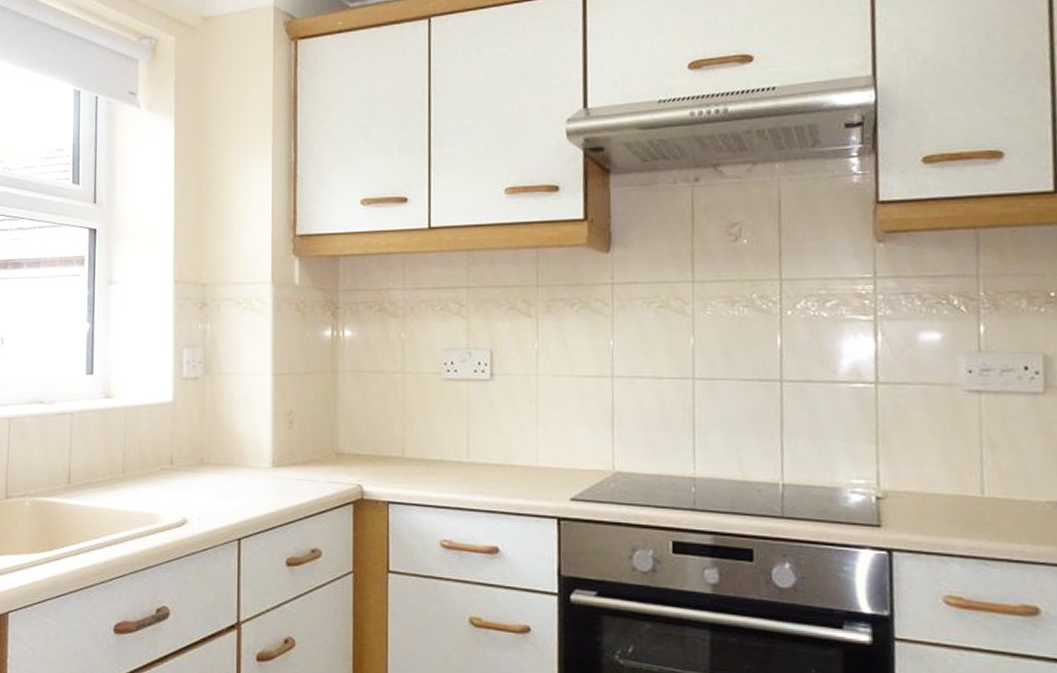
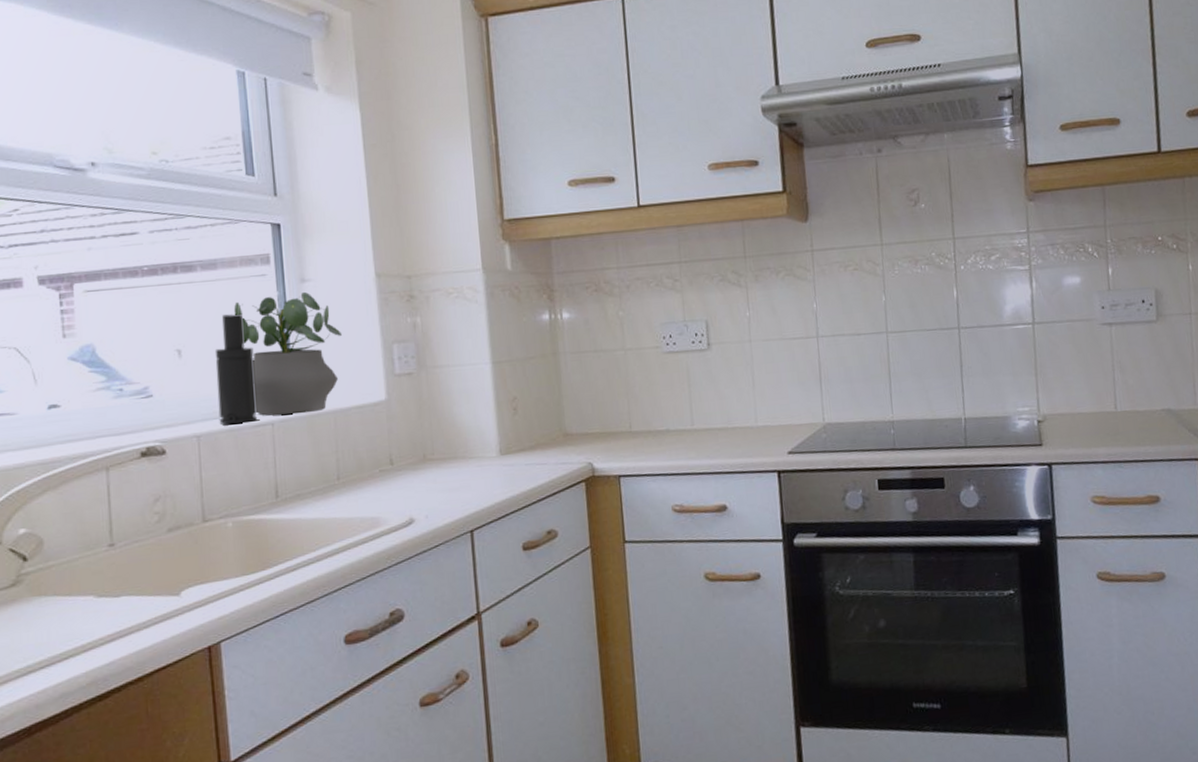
soap dispenser: none [28,309,63,411] -> present [214,313,257,425]
potted plant: none [50,294,139,407] -> present [233,292,342,416]

